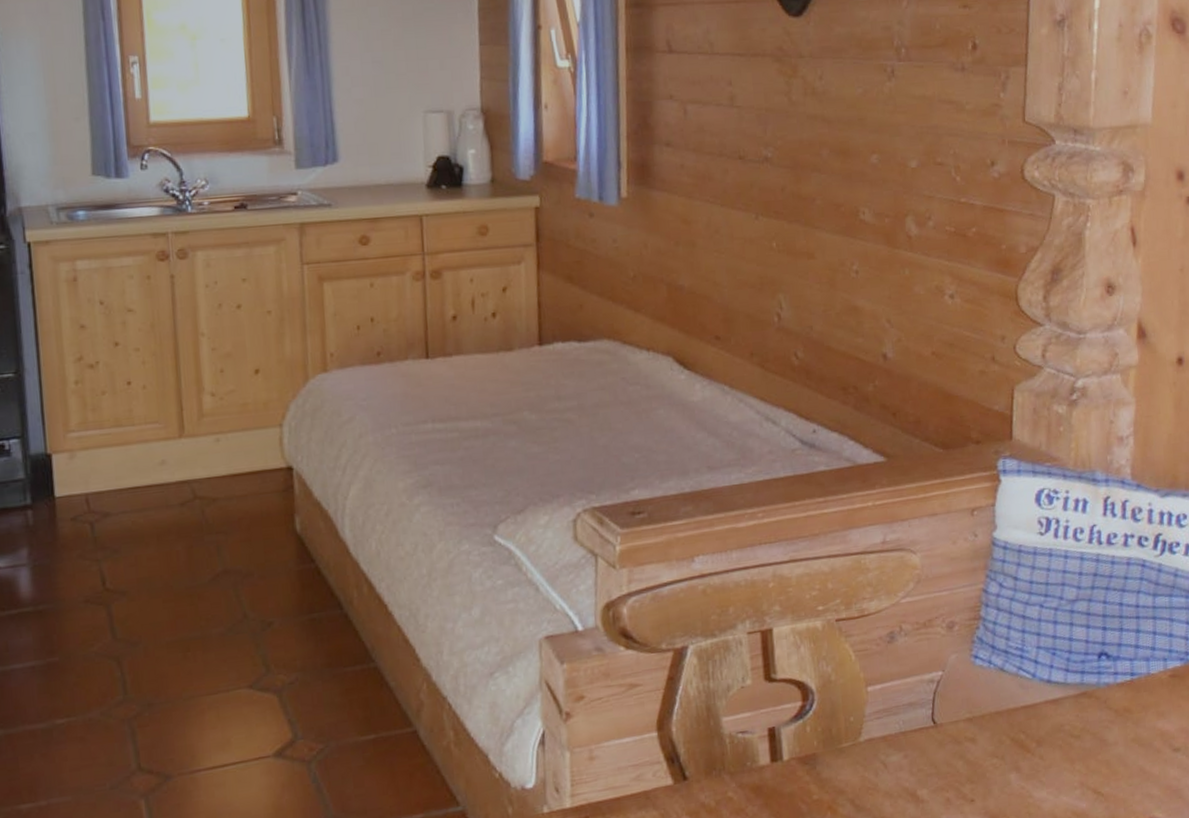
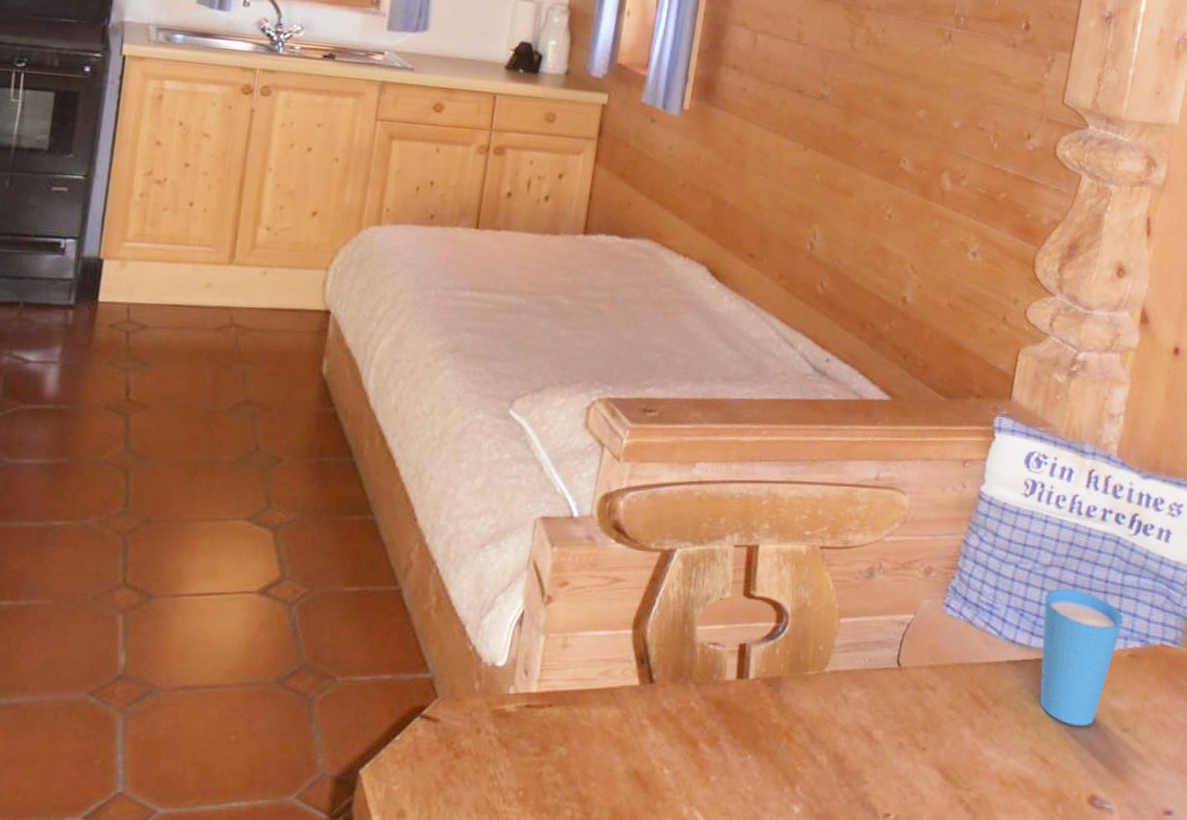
cup: none [1075,619,1160,754] -> present [1039,588,1124,726]

